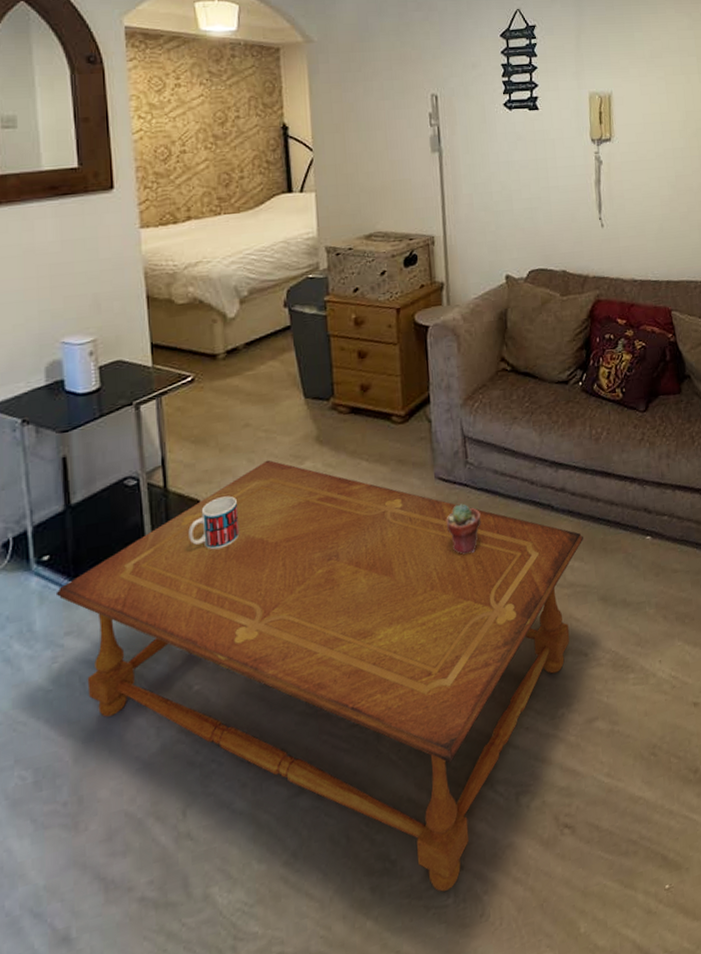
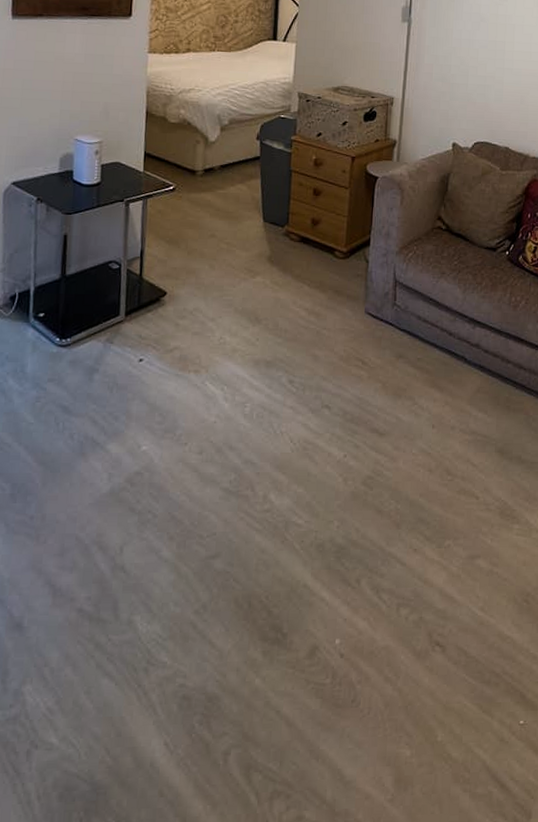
coffee table: present [55,460,583,892] -> none [45,269,490,671]
mug: present [188,495,240,550] -> none [154,293,197,336]
potted succulent: present [446,503,481,555] -> none [369,340,401,385]

